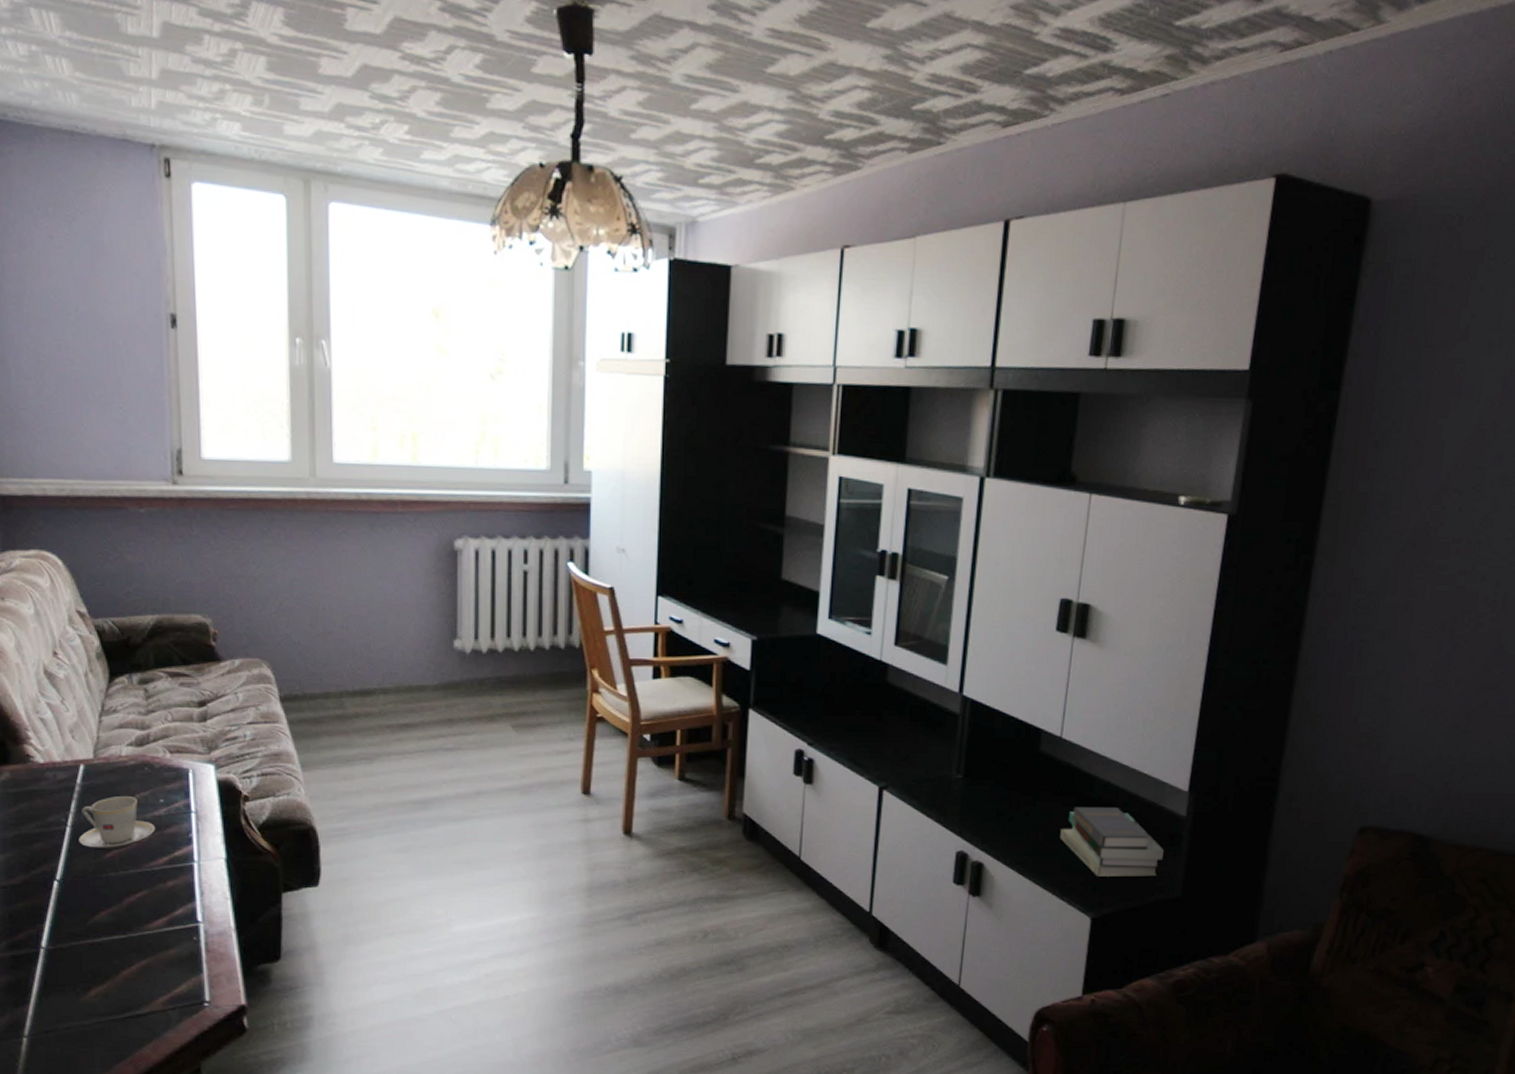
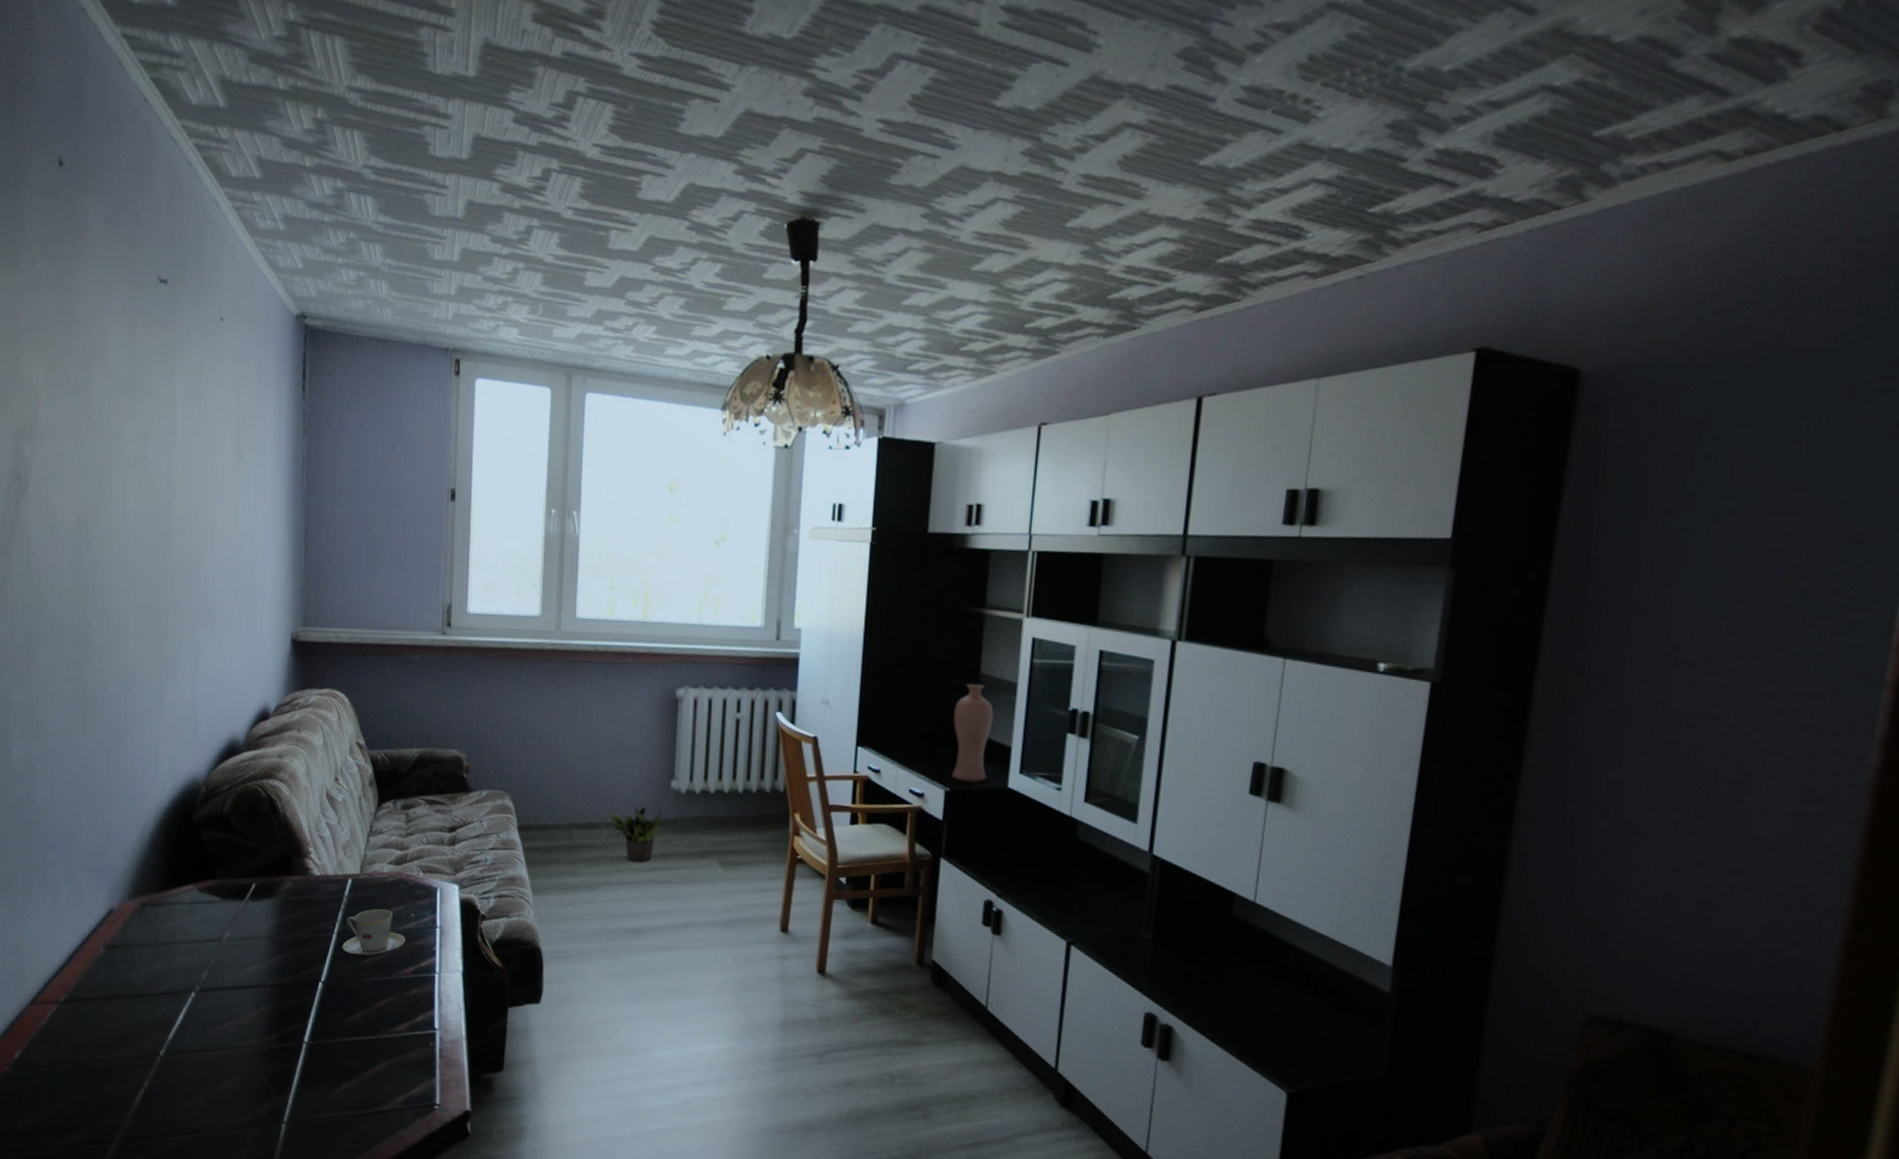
potted plant: none [384,669,447,729] -> present [608,806,663,862]
vase: none [758,526,800,630] -> present [952,683,994,783]
books: present [1060,806,1164,877] -> none [1253,974,1366,1054]

